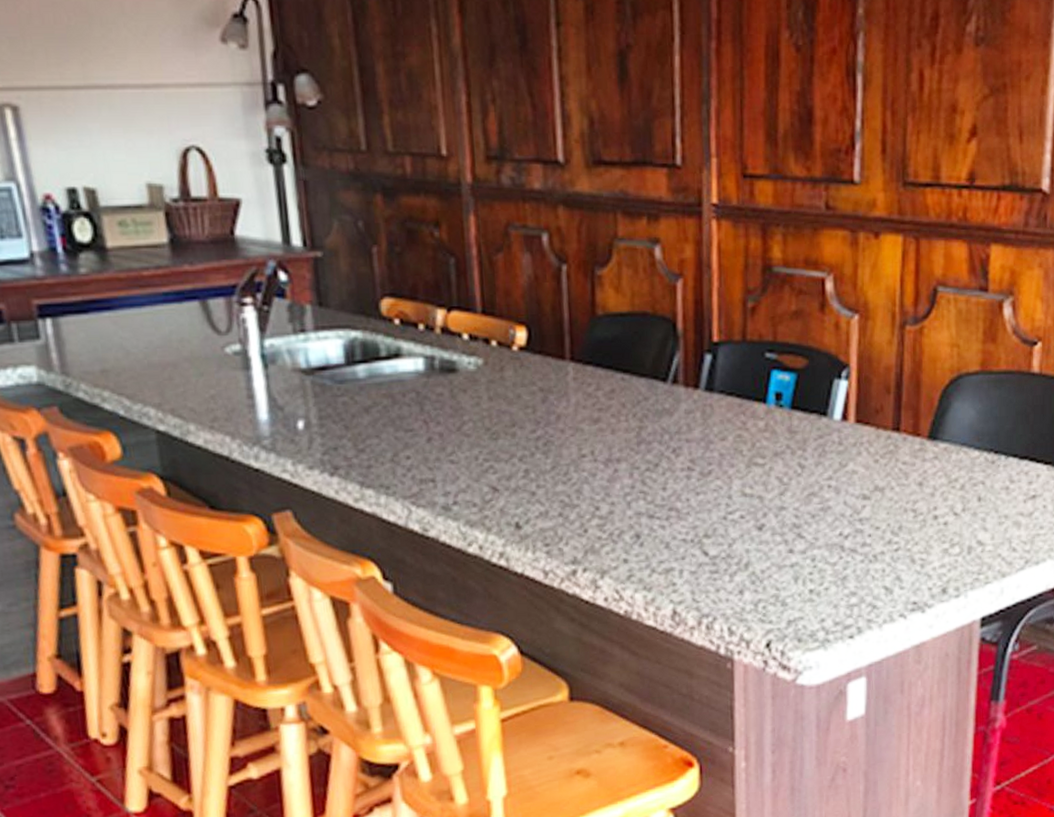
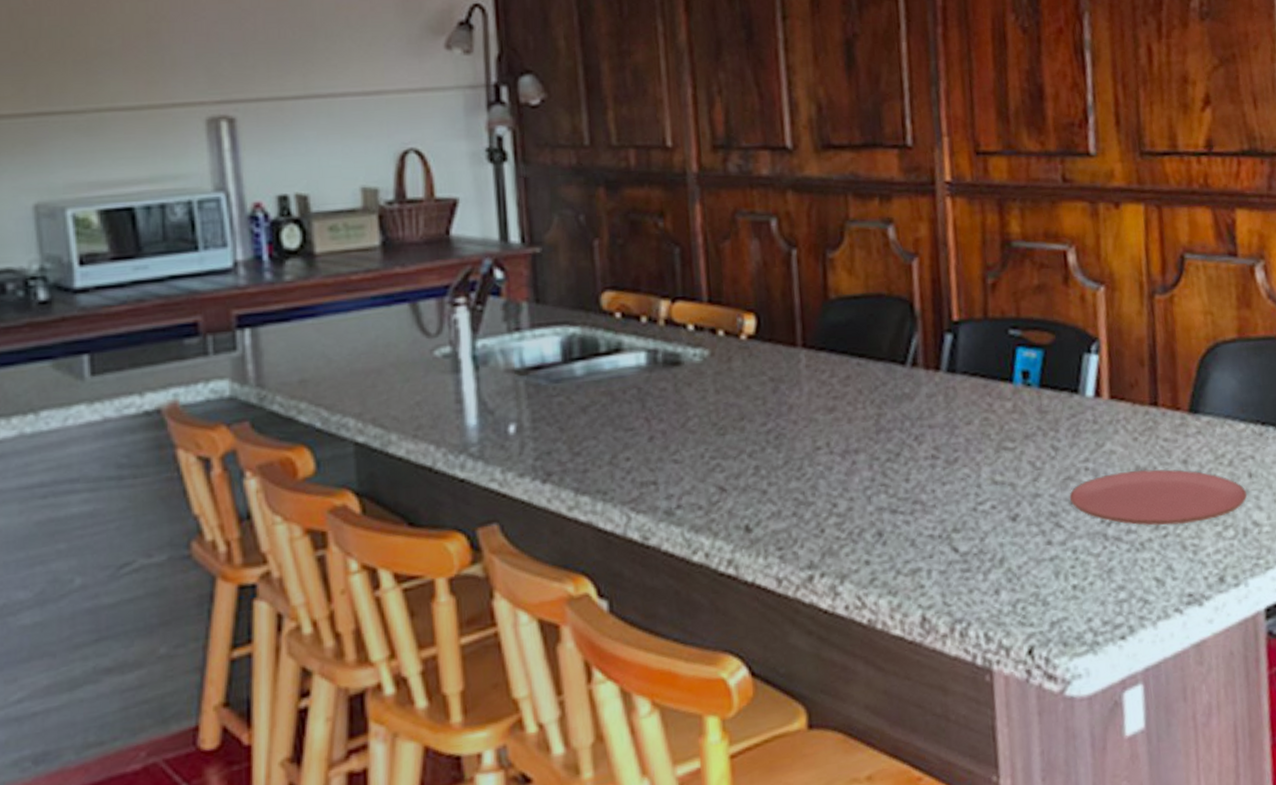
plate: none [812,489,975,541] -> present [1069,469,1248,526]

